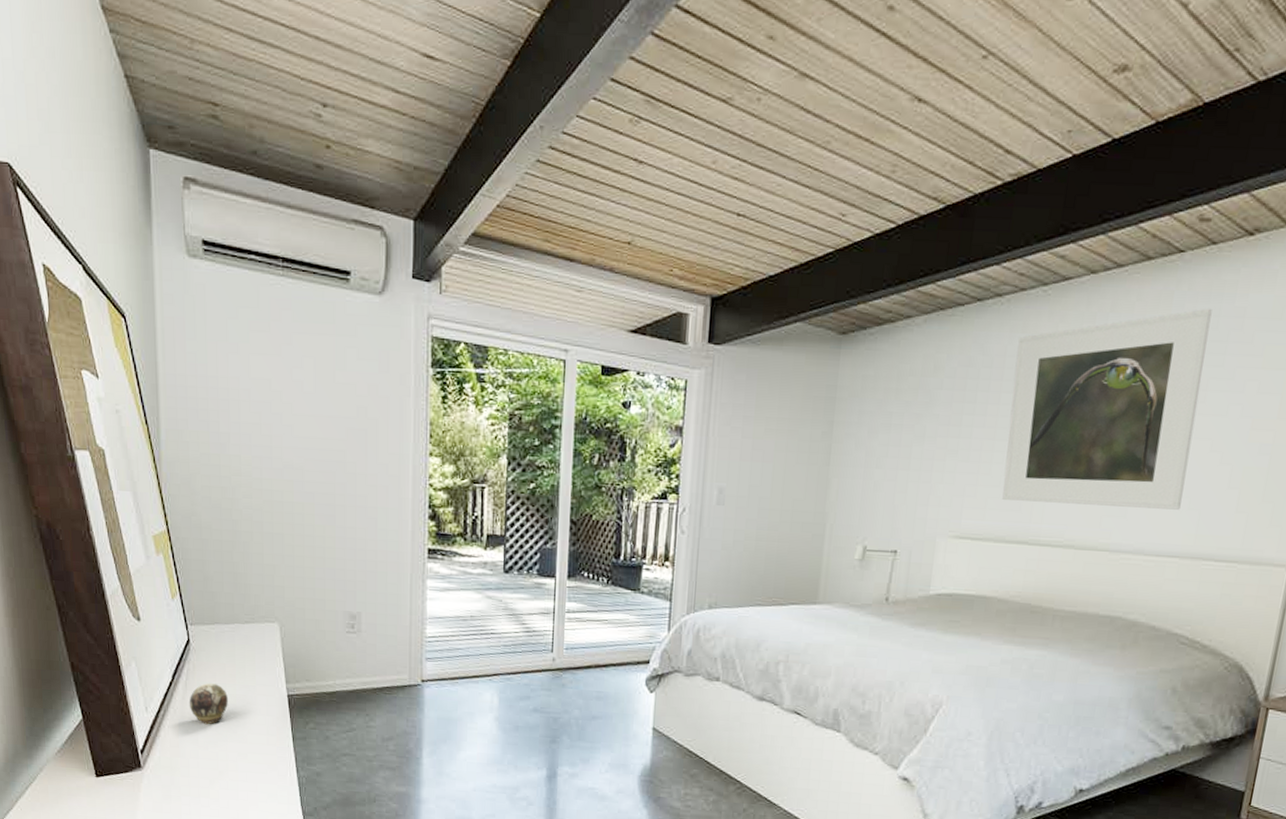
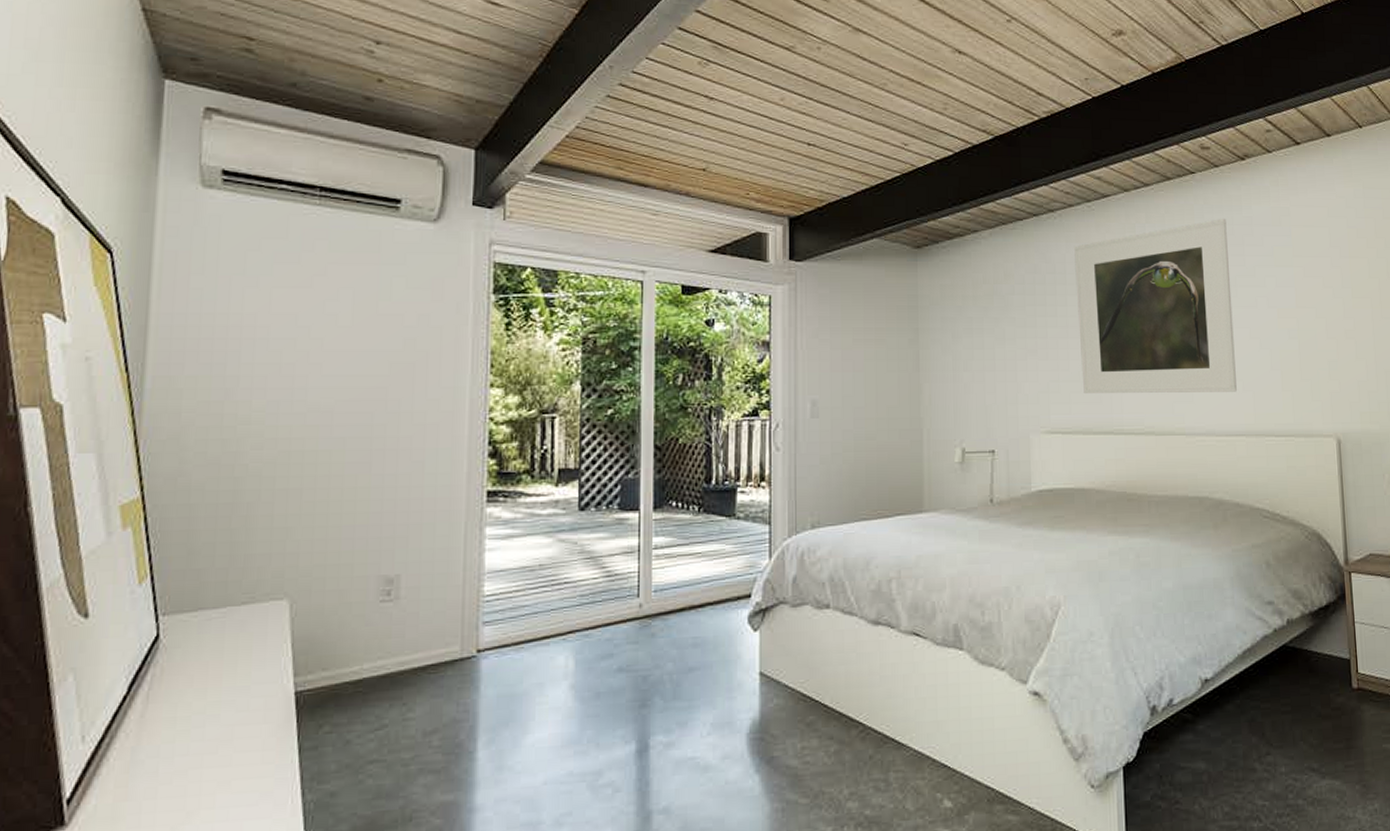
decorative egg: present [189,682,228,725] -> none [149,689,209,749]

